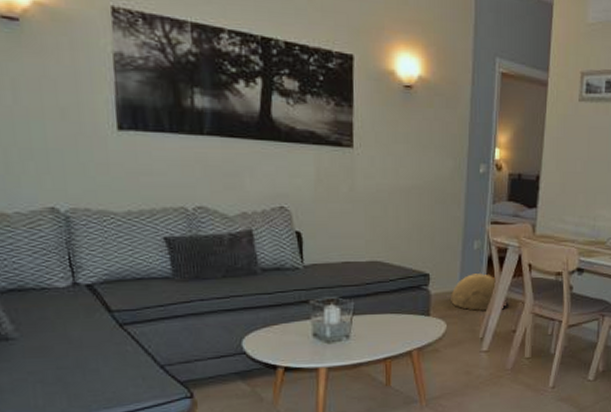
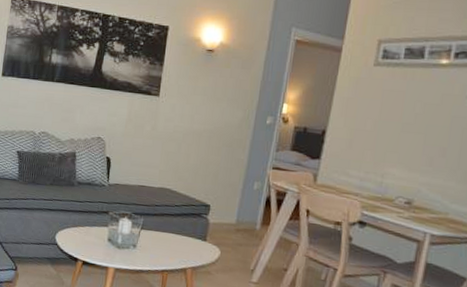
woven basket: present [451,273,496,311] -> none [227,210,272,246]

